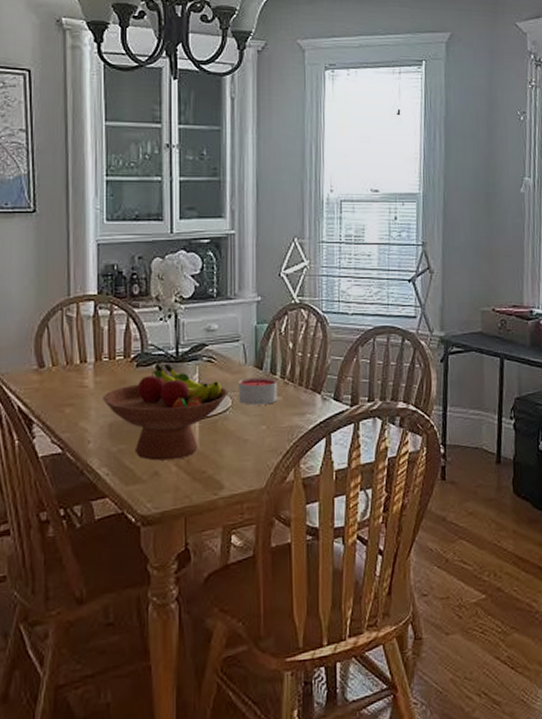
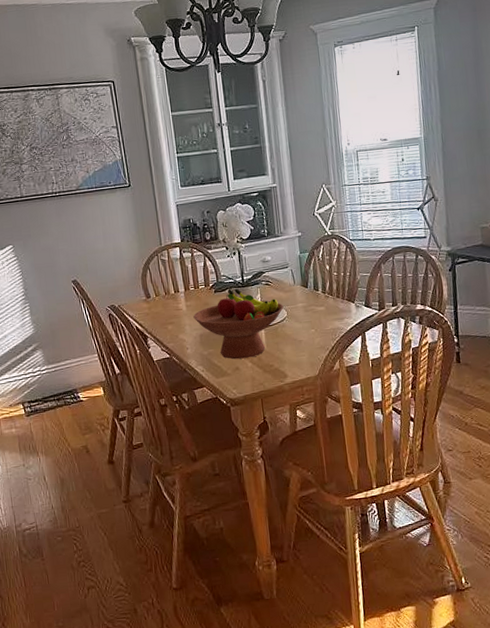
candle: present [239,376,278,405] -> none [291,293,322,315]

